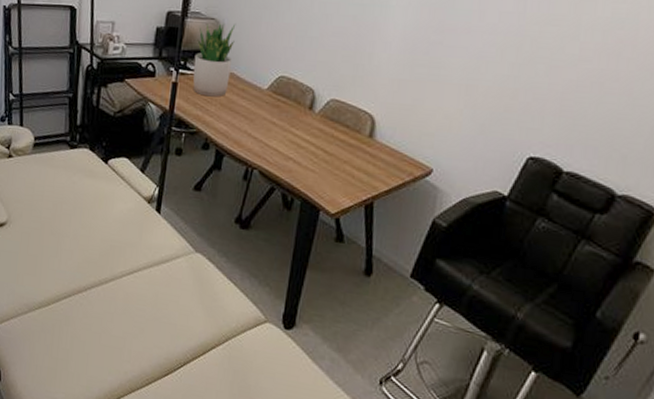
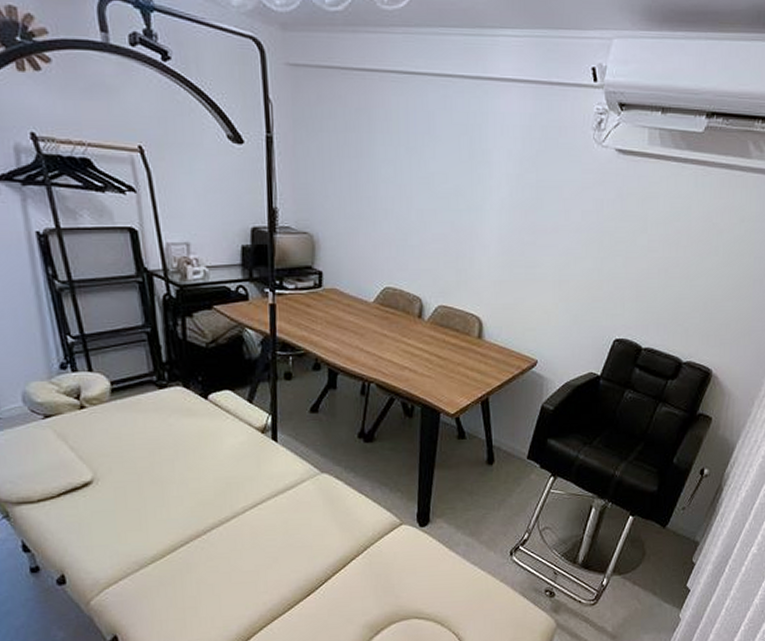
planter: present [193,23,236,97] -> none [290,237,333,315]

